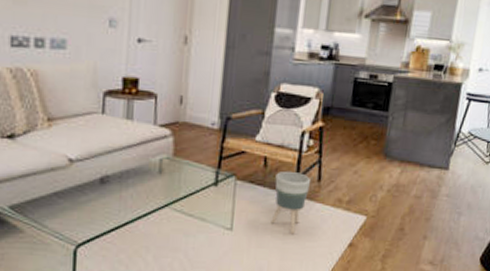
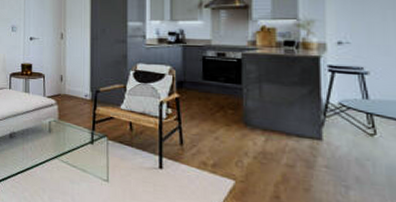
planter: present [270,171,310,235] -> none [141,134,173,191]

